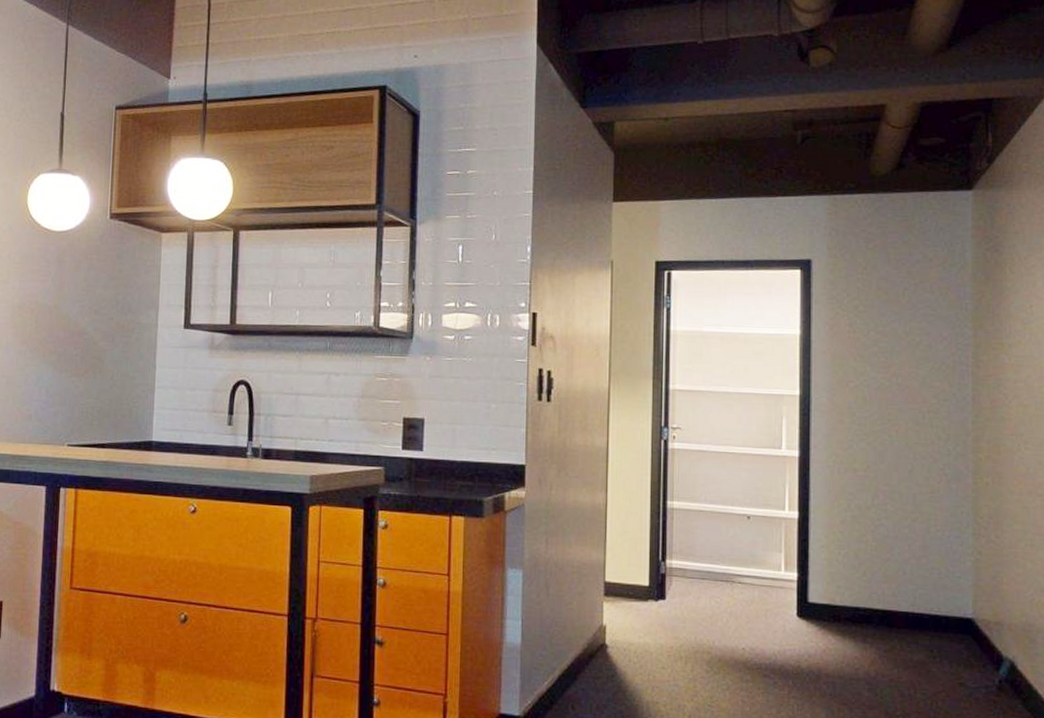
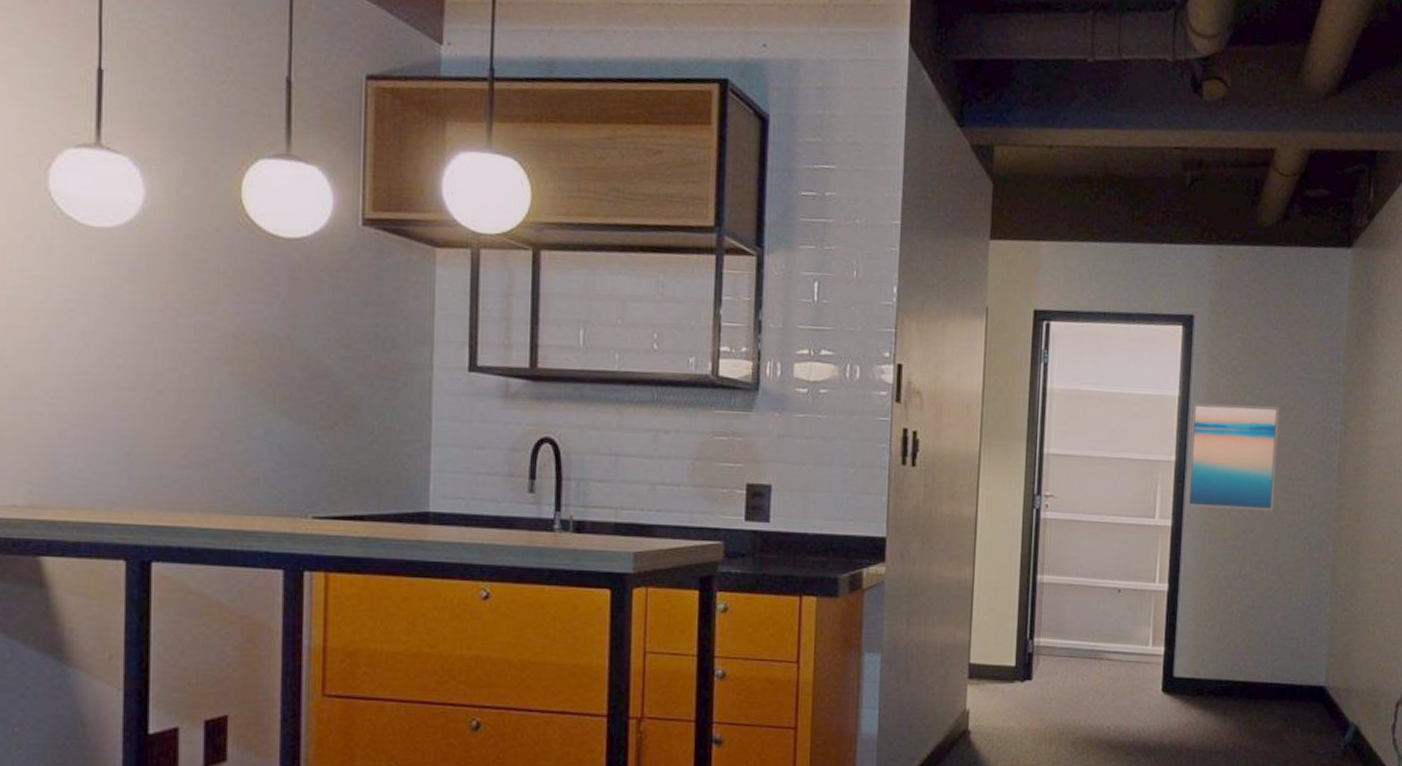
wall art: none [813,340,905,443] -> present [1187,402,1279,511]

